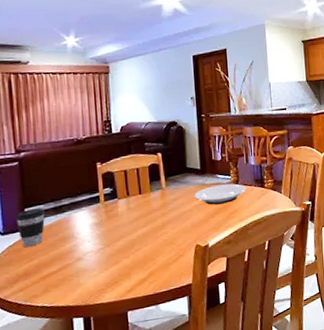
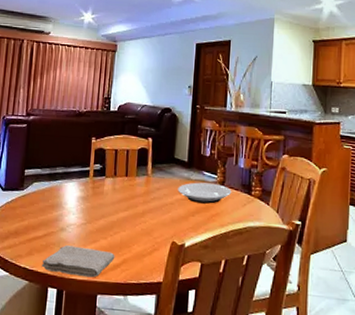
coffee cup: present [15,208,46,248] -> none [16,171,42,207]
washcloth: none [61,268,141,303] -> present [41,245,115,278]

